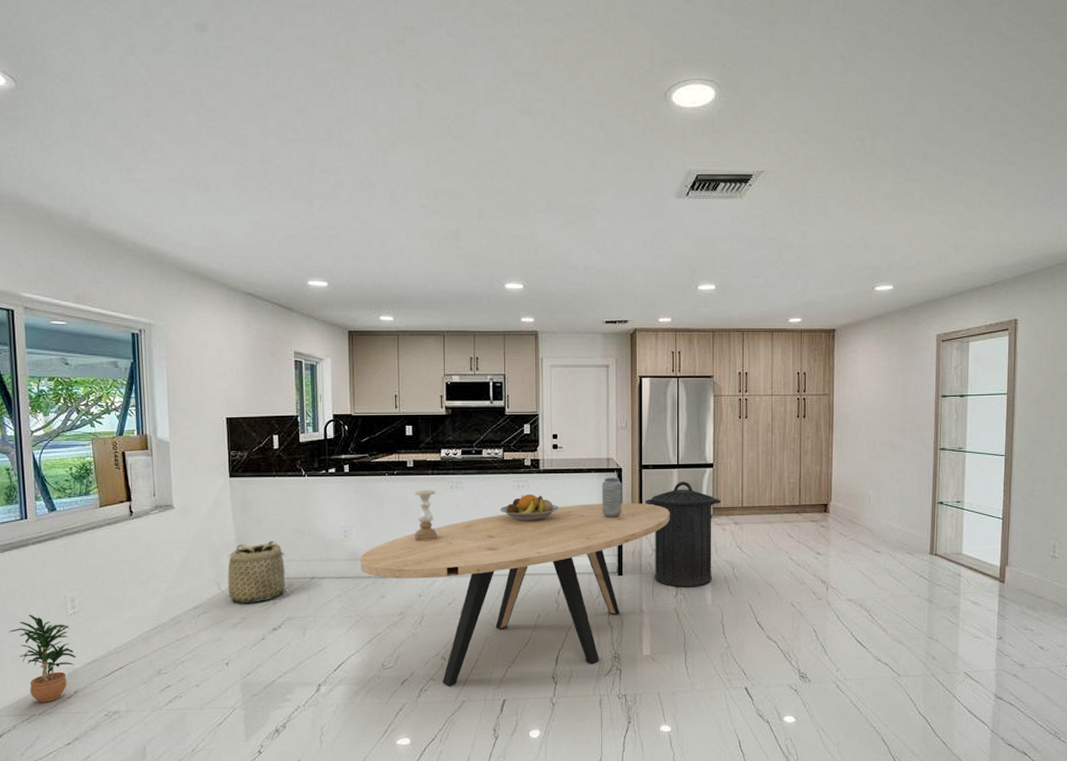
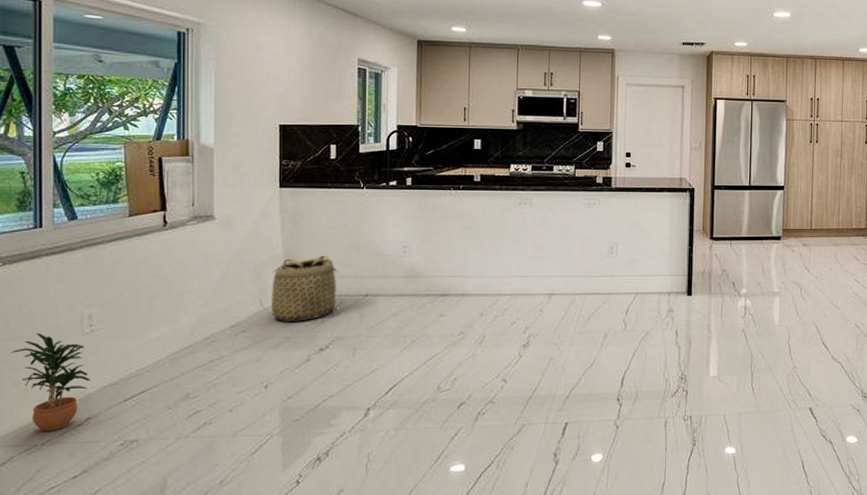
dining table: present [360,502,670,686] -> none [419,222,741,409]
candle holder: present [414,490,439,542] -> none [478,205,505,259]
fruit bowl: present [499,494,560,522] -> none [568,212,630,240]
vase: present [602,478,622,519] -> none [673,197,694,238]
trash can: present [644,481,722,587] -> none [716,202,791,308]

